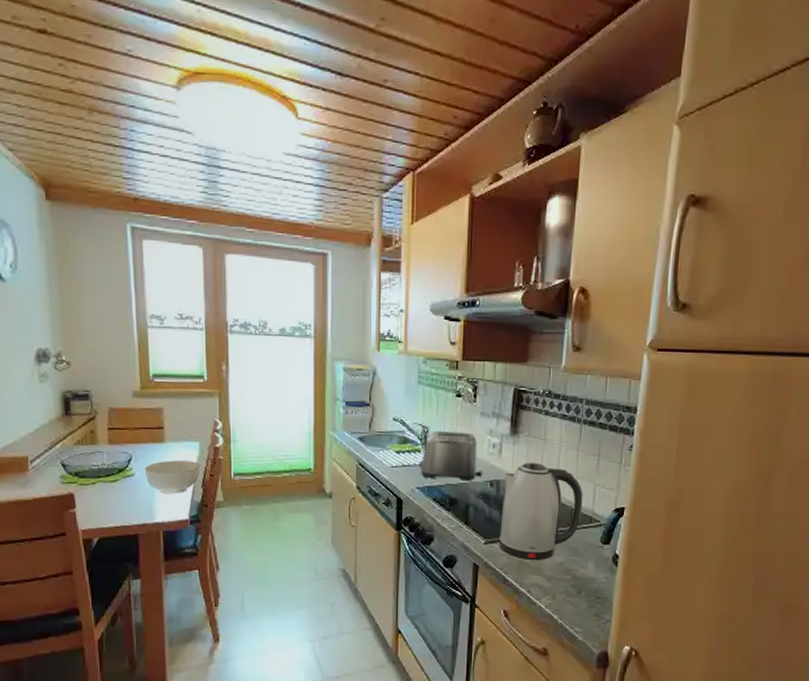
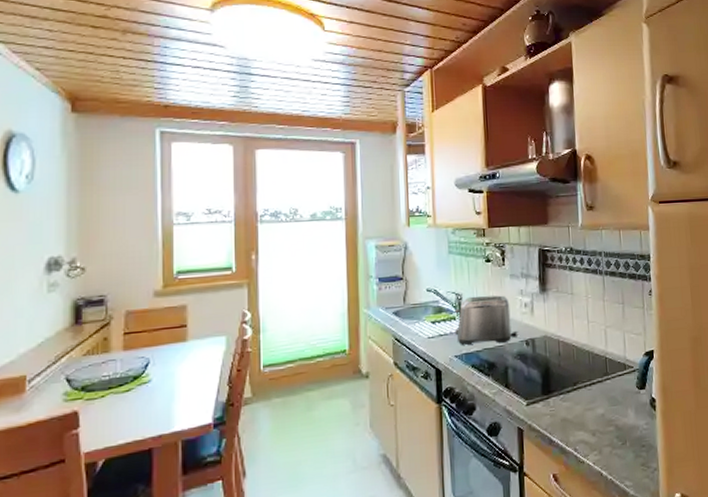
bowl: present [144,460,201,494] -> none [163,357,227,398]
kettle: present [499,462,583,560] -> none [538,316,616,417]

